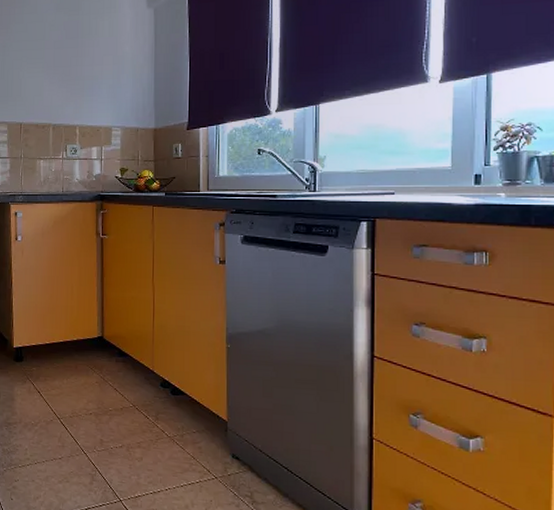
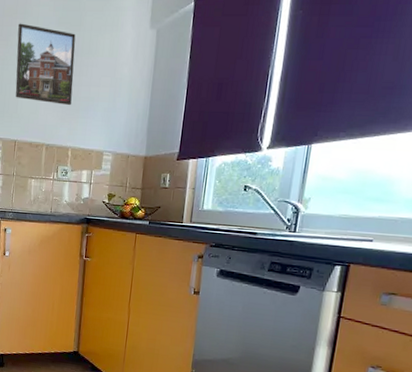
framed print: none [17,11,76,86] -> present [15,23,76,106]

